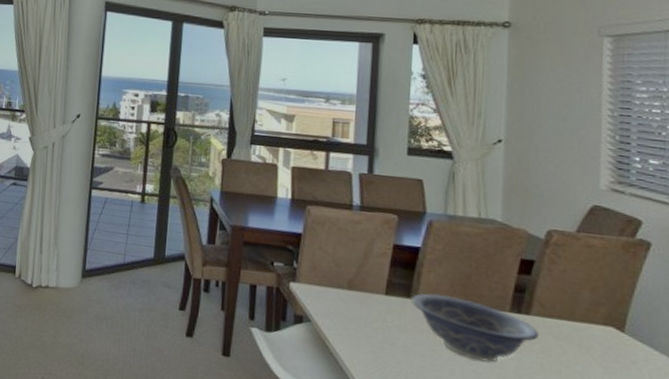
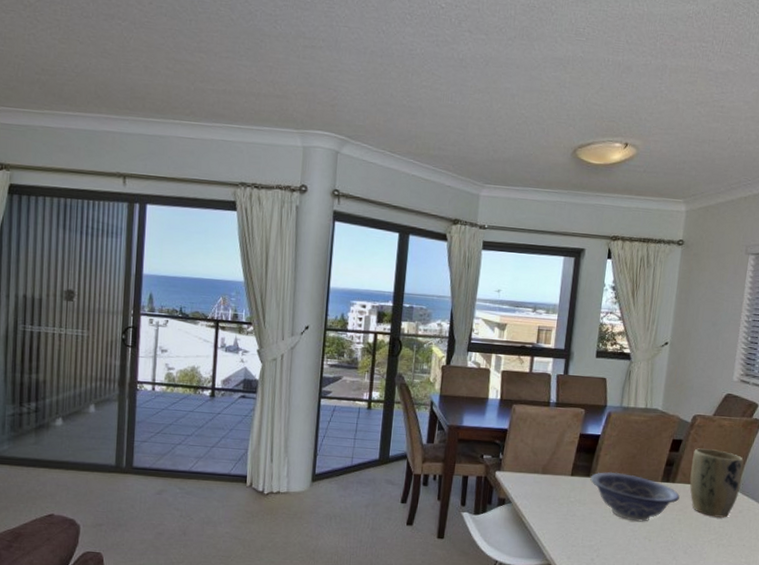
plant pot: none [551,272,631,368] -> present [689,448,744,518]

